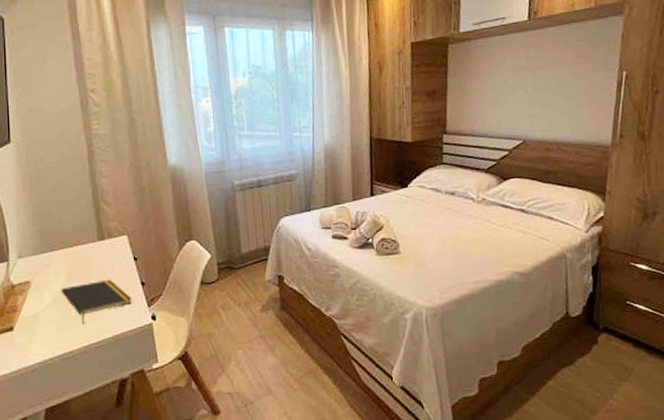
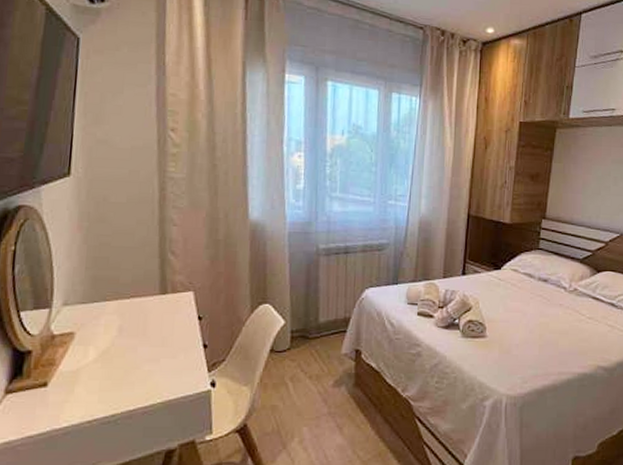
notepad: present [61,279,132,324] -> none [109,338,191,385]

